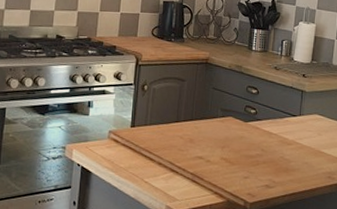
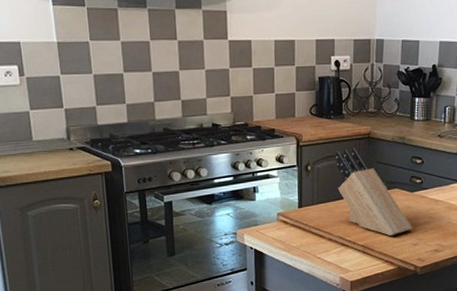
knife block: none [172,71,245,166] -> present [335,147,413,236]

